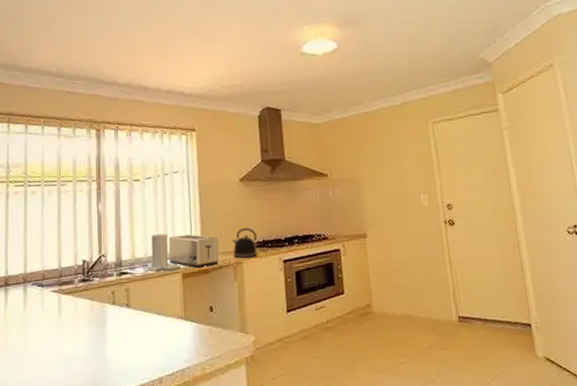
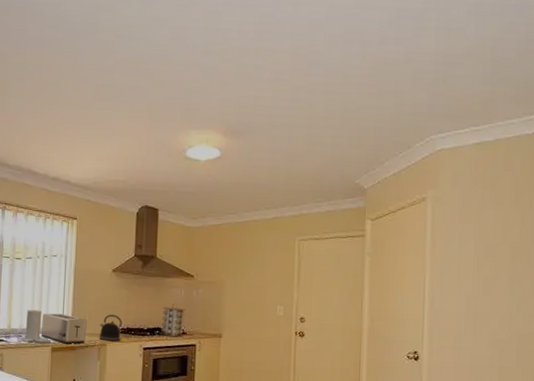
spice rack: none [298,206,325,245] -> present [160,303,186,338]

